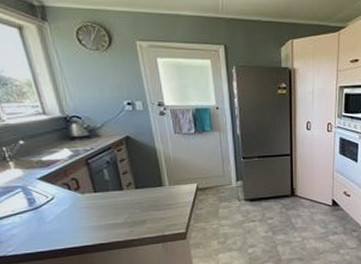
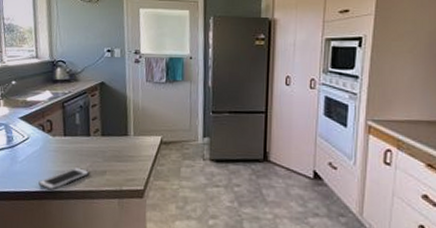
cell phone: none [75,220,129,244] -> present [38,167,90,190]

